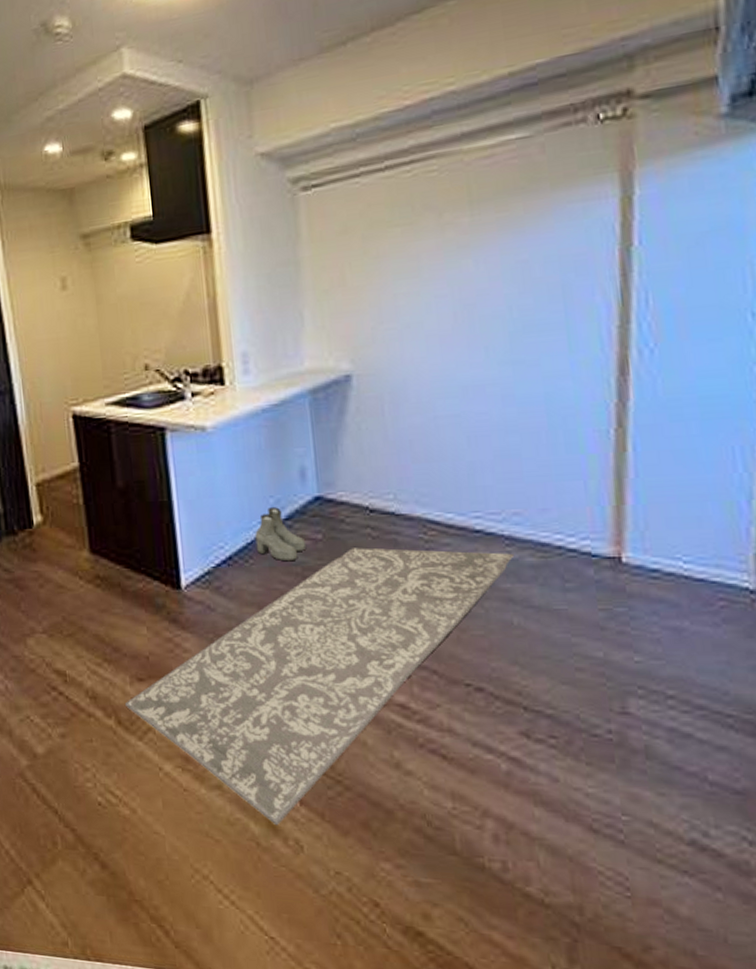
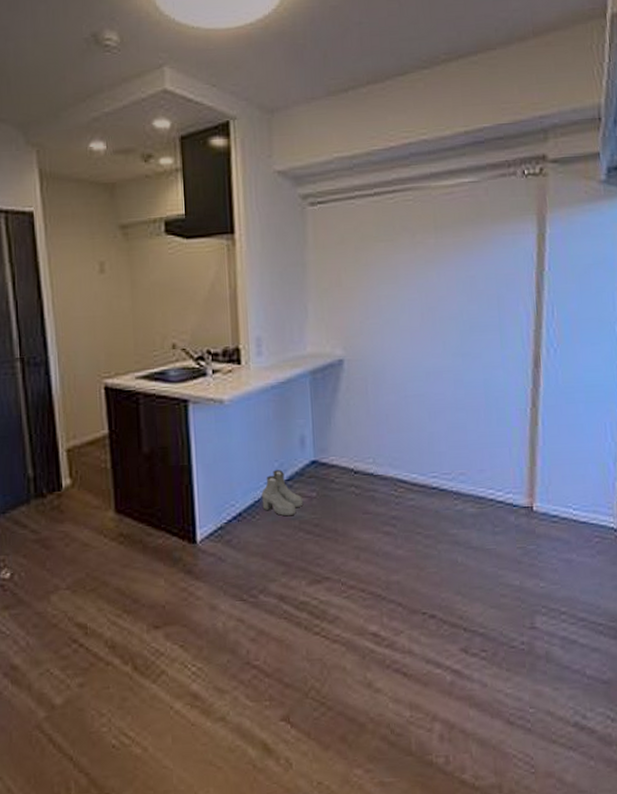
rug: present [124,547,515,825] -> none [141,503,460,747]

